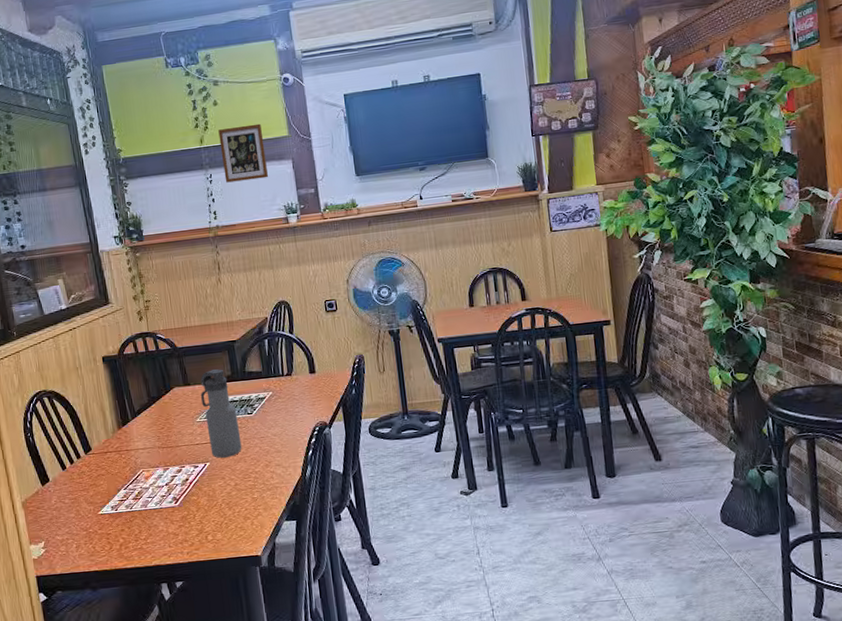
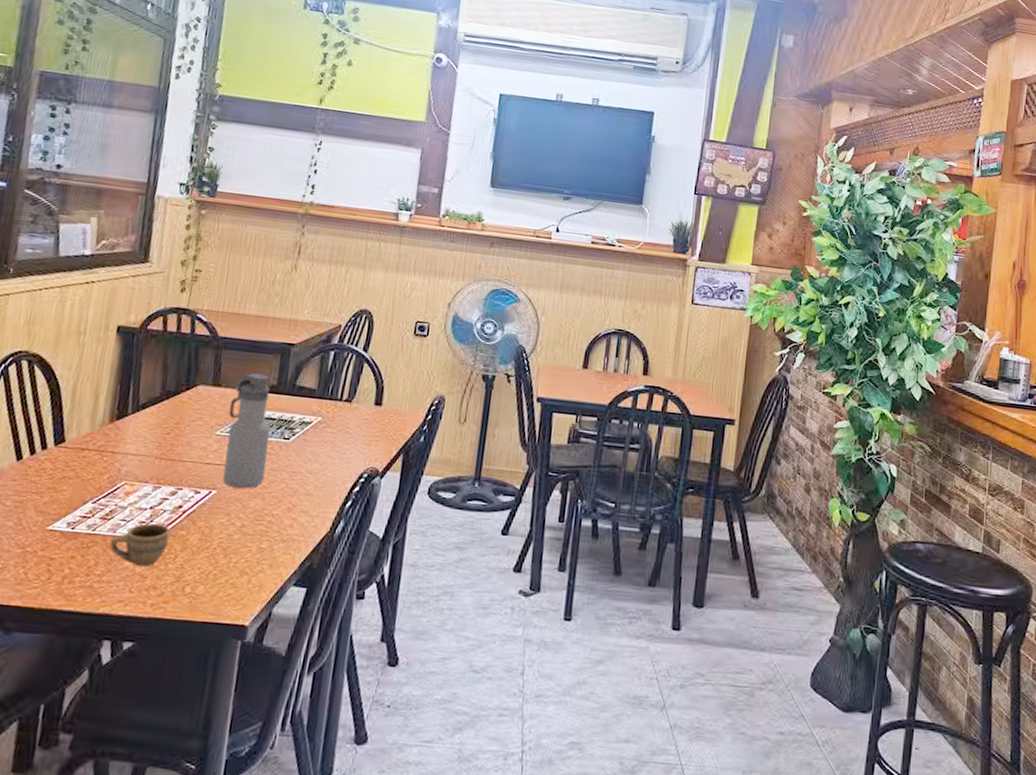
cup: none [145,494,186,528] -> present [109,523,170,567]
picture frame: present [218,123,268,183] -> none [336,94,397,163]

